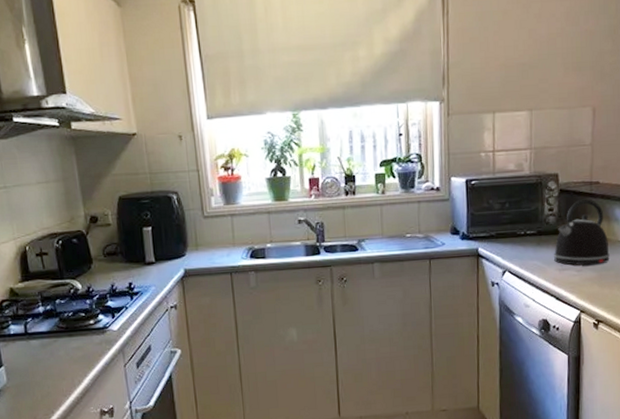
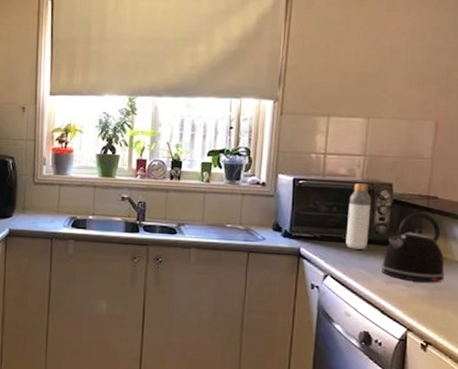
bottle: none [519,177,541,243] -> present [345,183,372,250]

